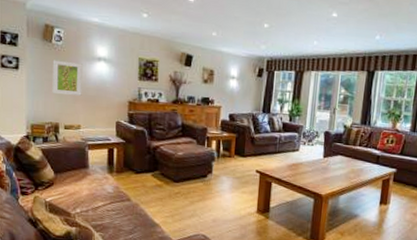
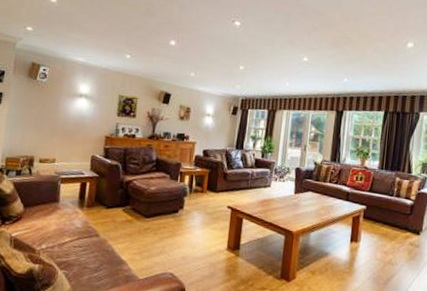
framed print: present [52,59,83,96] -> none [31,95,64,130]

